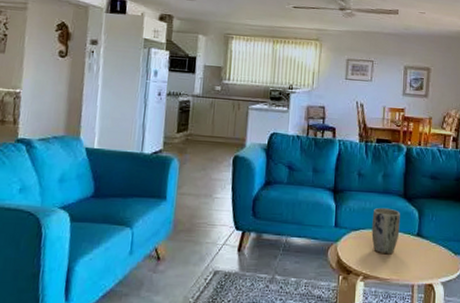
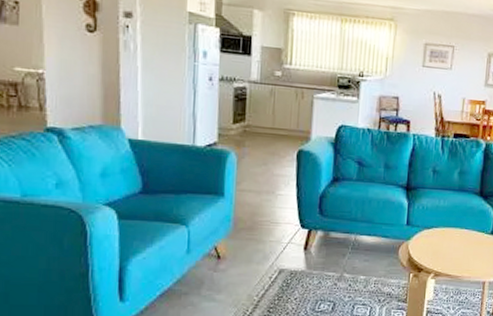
plant pot: present [371,207,400,255] -> none [444,205,475,253]

